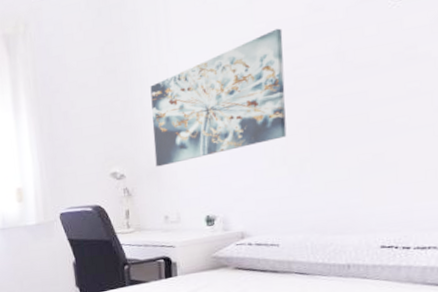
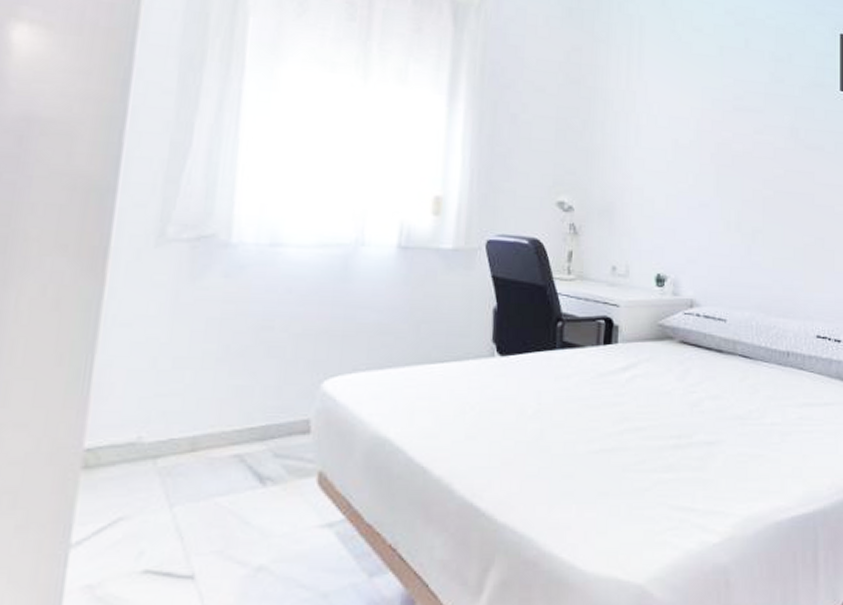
wall art: present [150,28,287,167] -> none [609,87,747,206]

